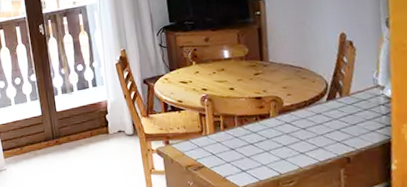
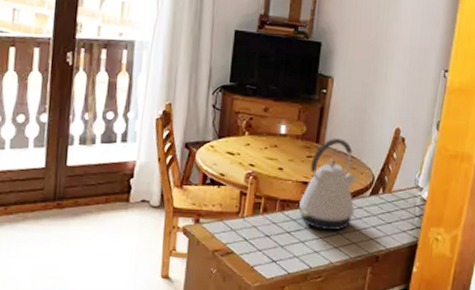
kettle: none [256,53,314,139] -> present [299,138,357,231]

